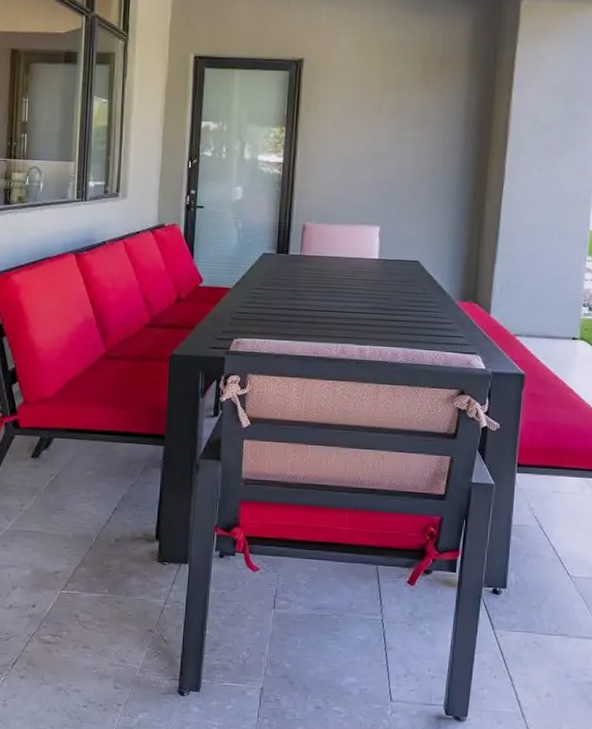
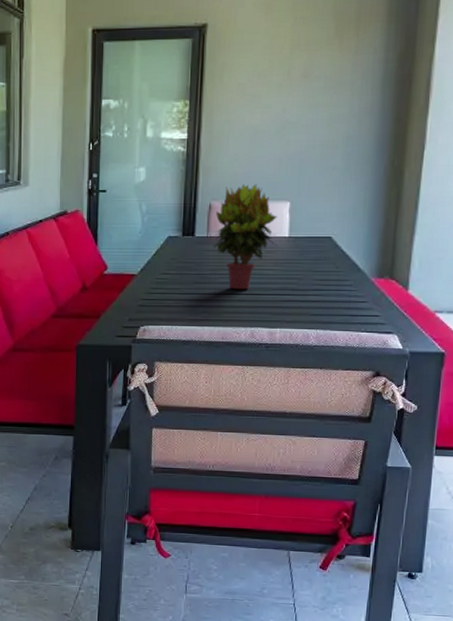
potted plant: none [306,208,368,308] -> present [213,184,277,290]

